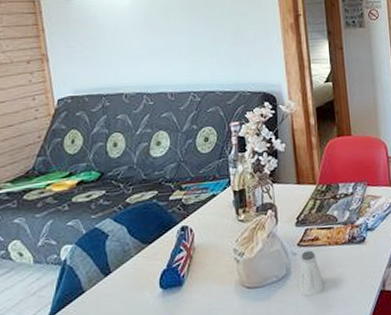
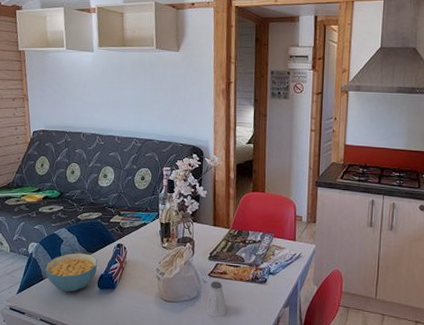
cereal bowl: none [86,246,156,303] -> present [45,253,97,292]

